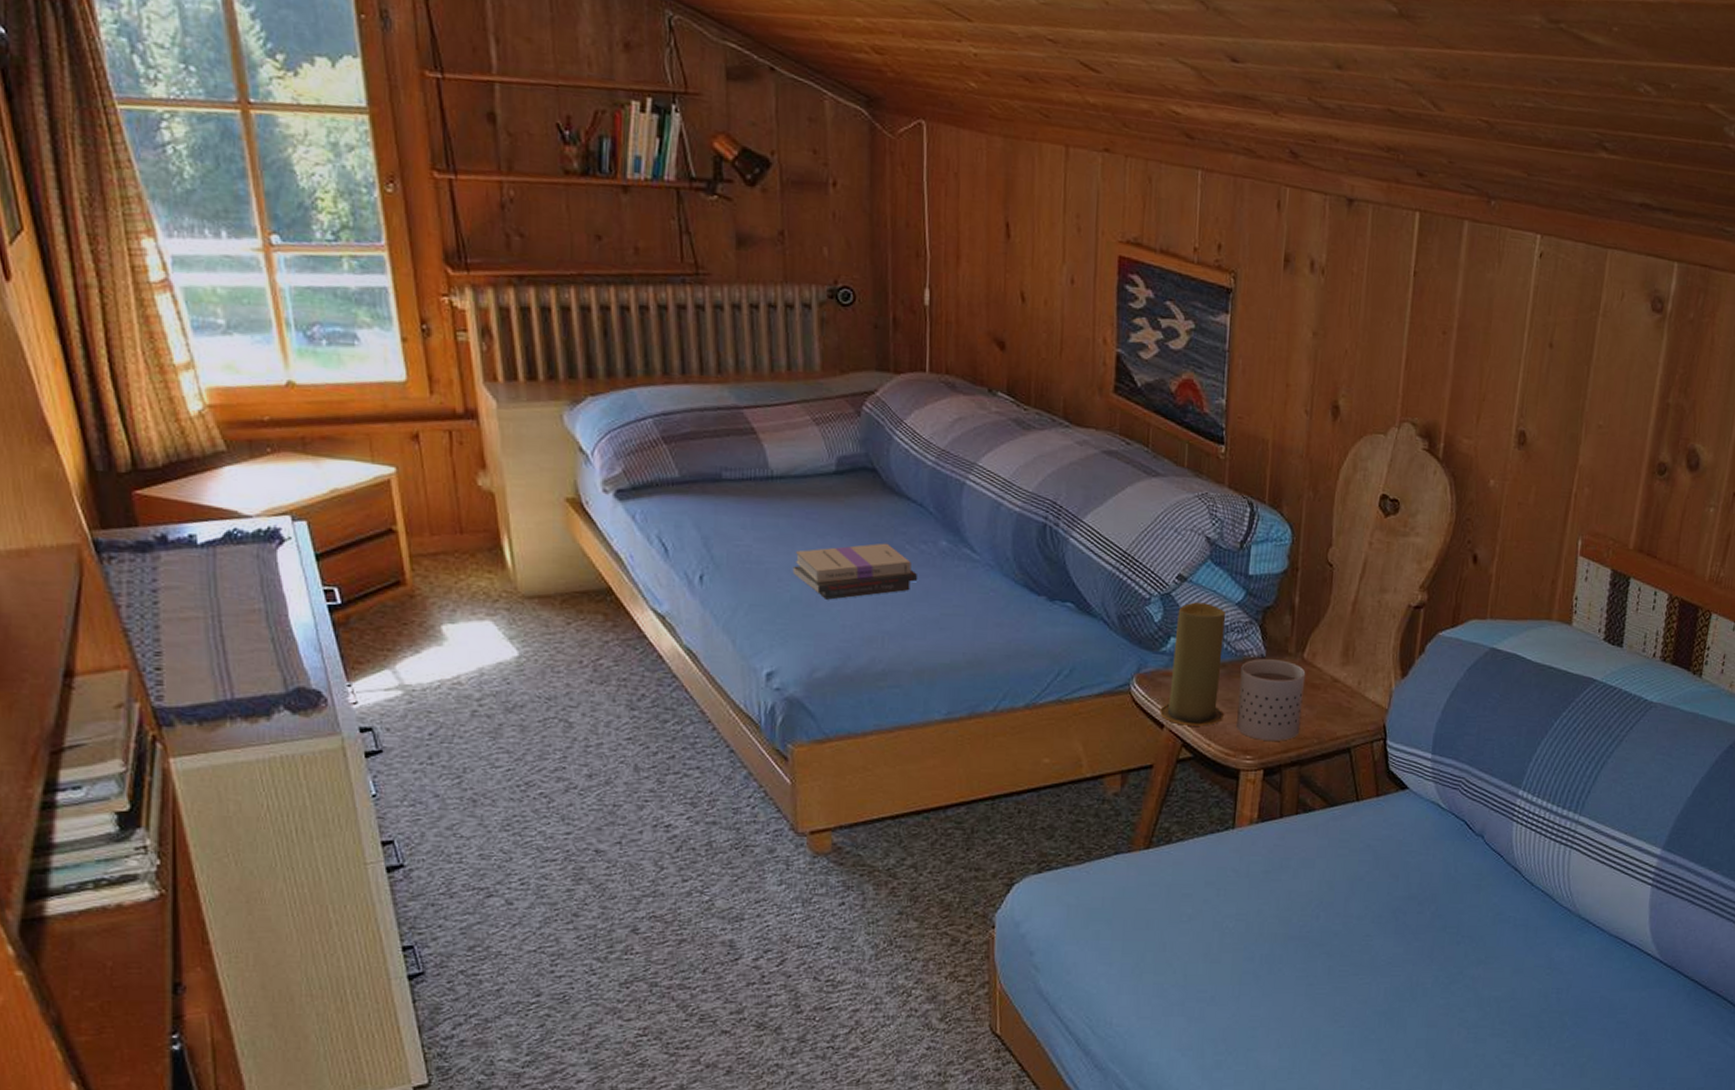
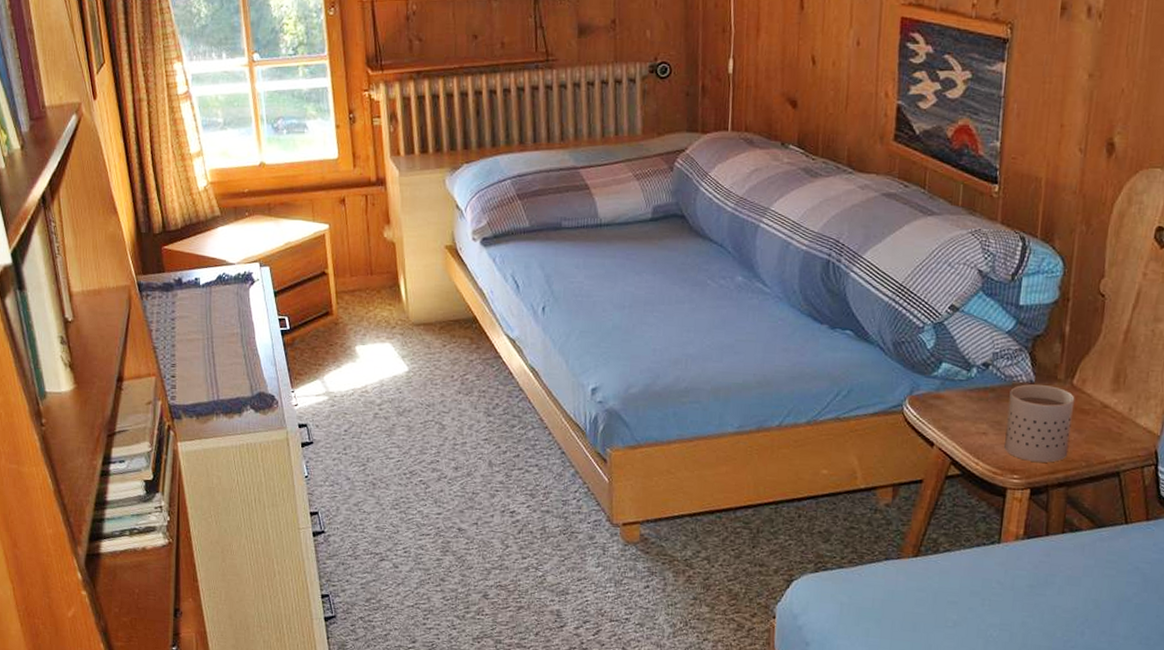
books: present [792,543,918,600] -> none [614,278,717,327]
candle: present [1160,602,1227,726] -> none [930,330,997,446]

